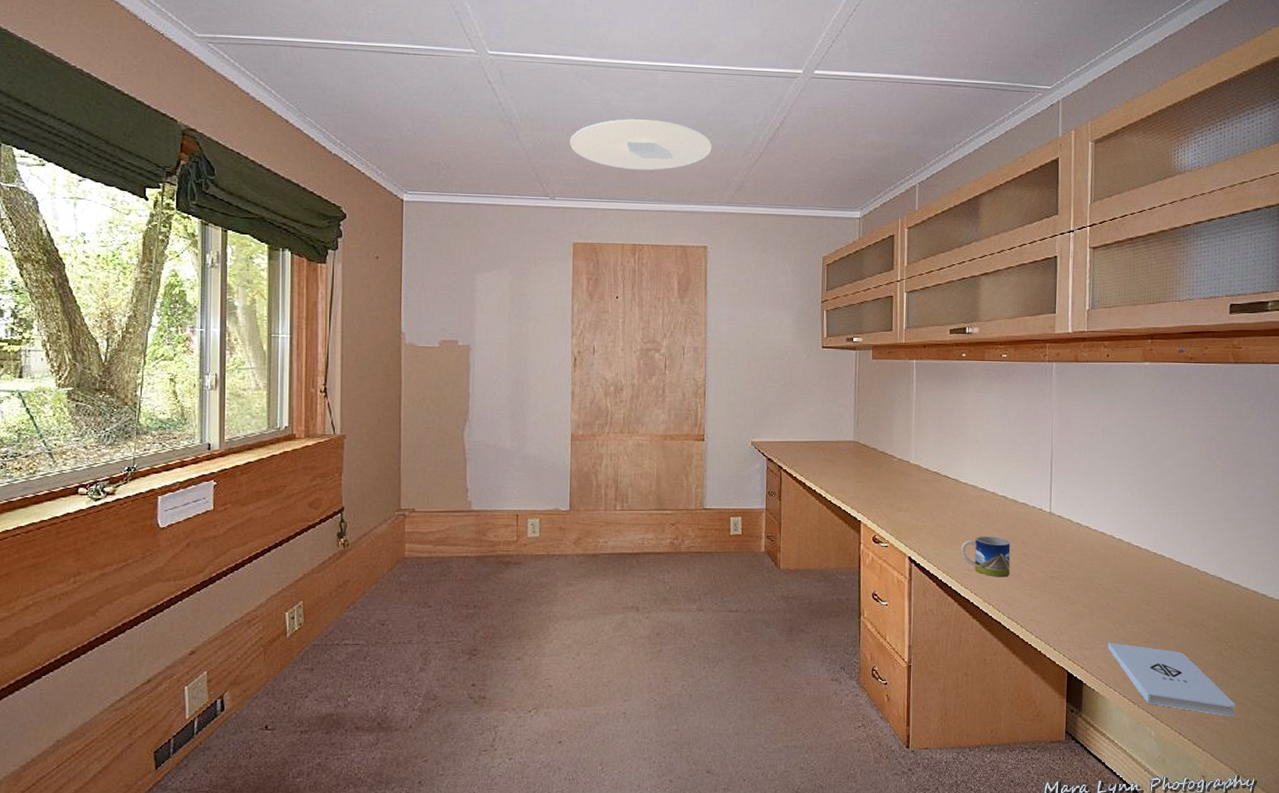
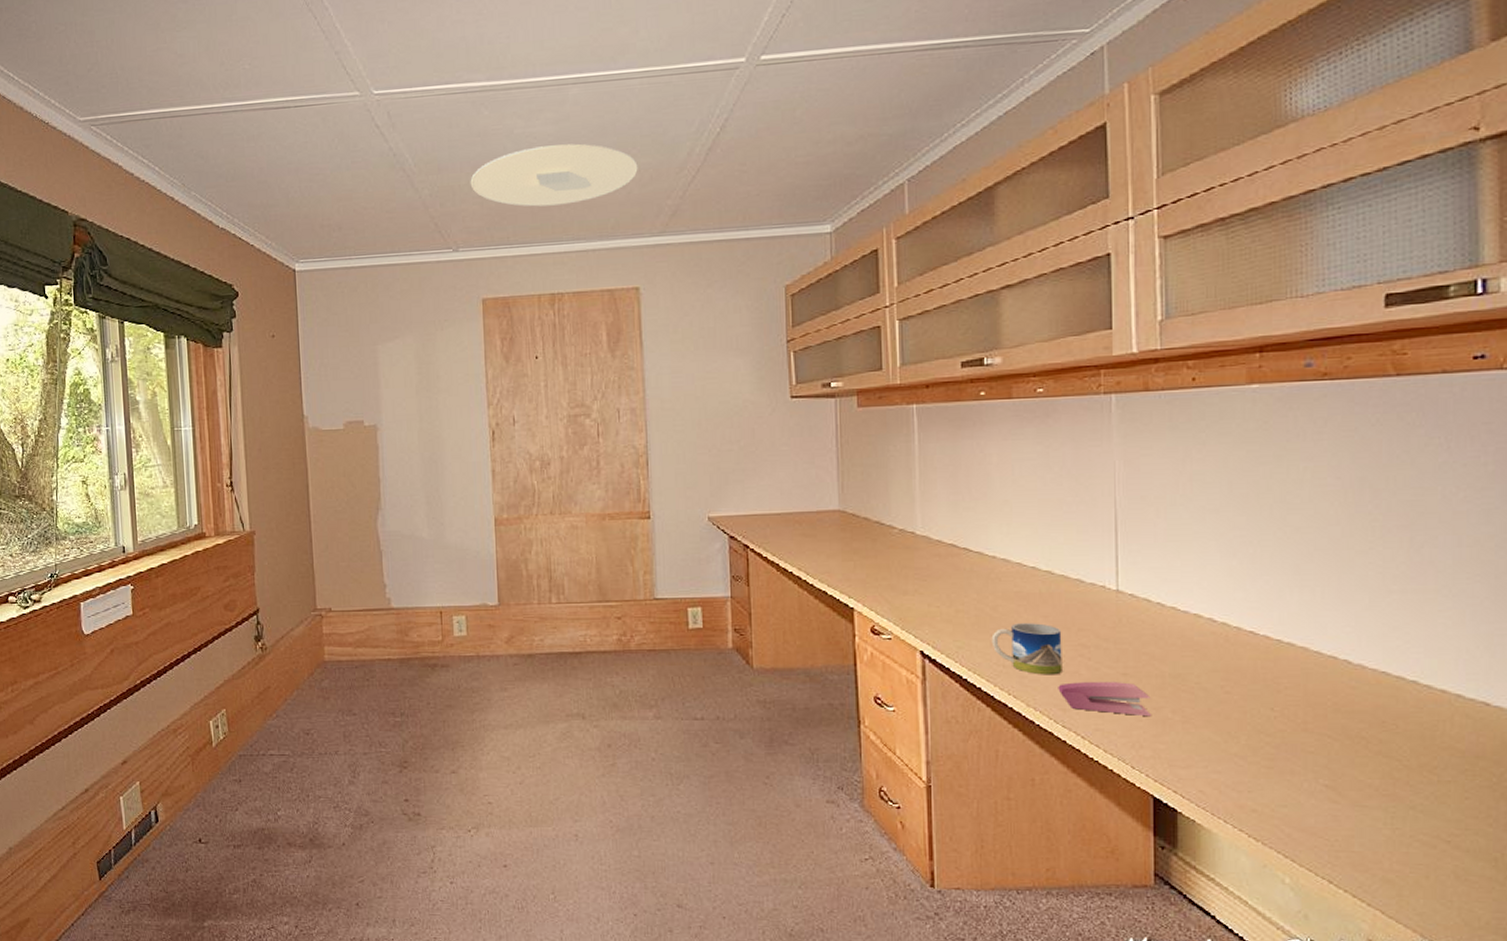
stapler: none [1006,583,1069,610] -> present [1058,682,1151,717]
notepad: present [1107,643,1235,716] -> none [1211,760,1418,861]

